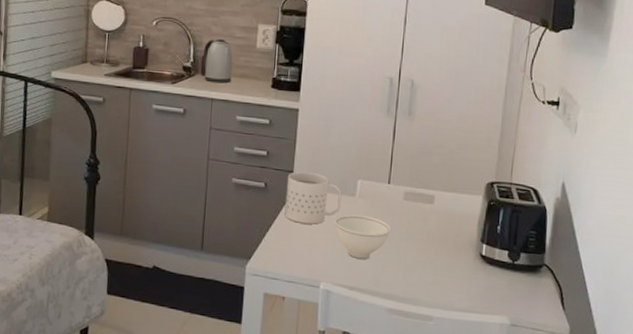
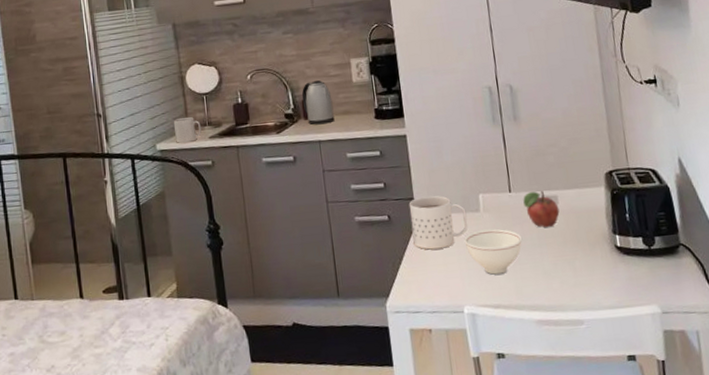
mug: none [71,50,99,77] -> present [173,117,202,144]
fruit: none [400,187,434,224] -> present [523,191,560,227]

